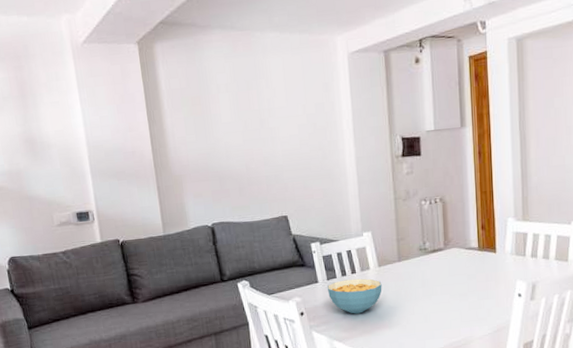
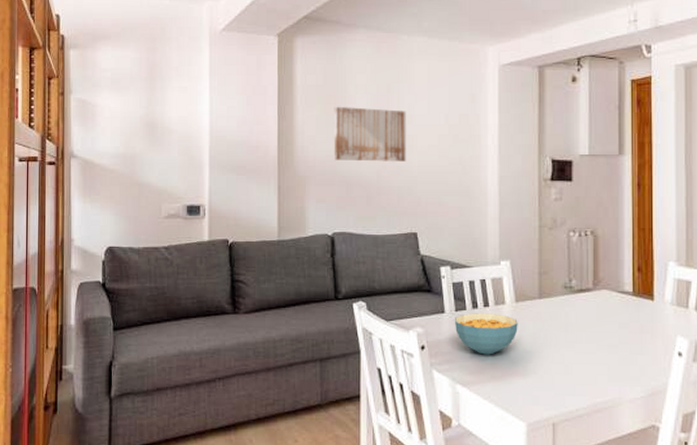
wall art: none [199,105,271,158] -> present [334,106,406,162]

